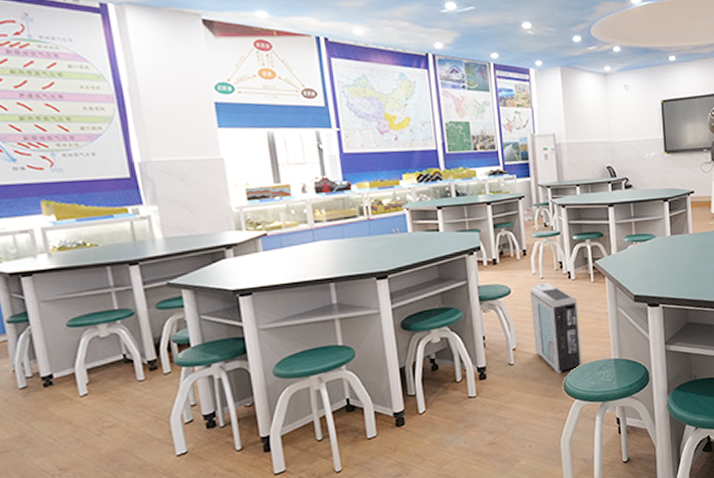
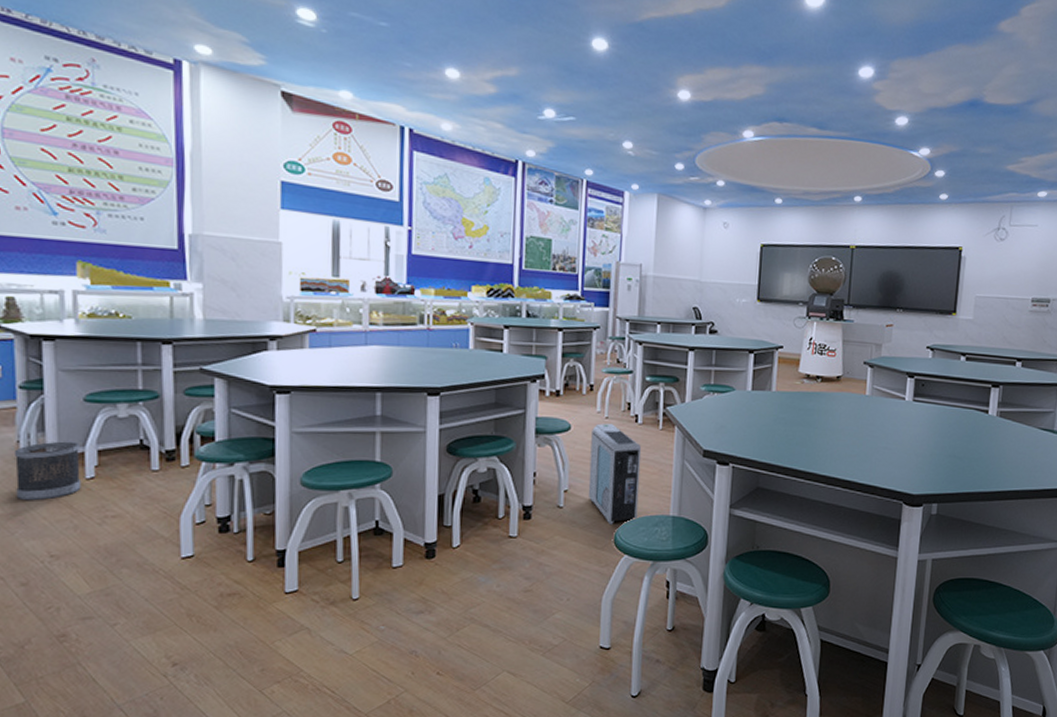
wastebasket: none [11,364,77,424] -> present [13,441,82,501]

